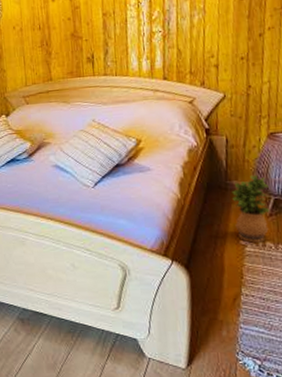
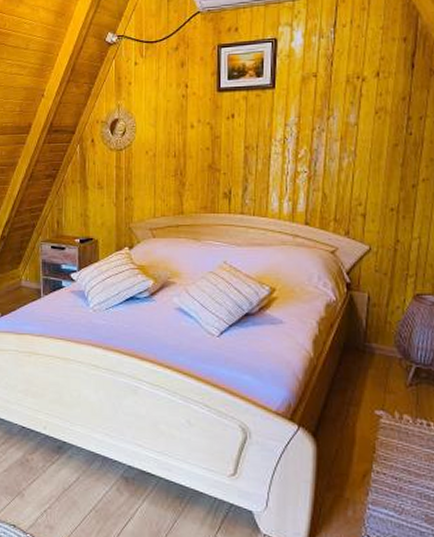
potted plant: present [231,174,270,243] -> none [370,338,410,414]

